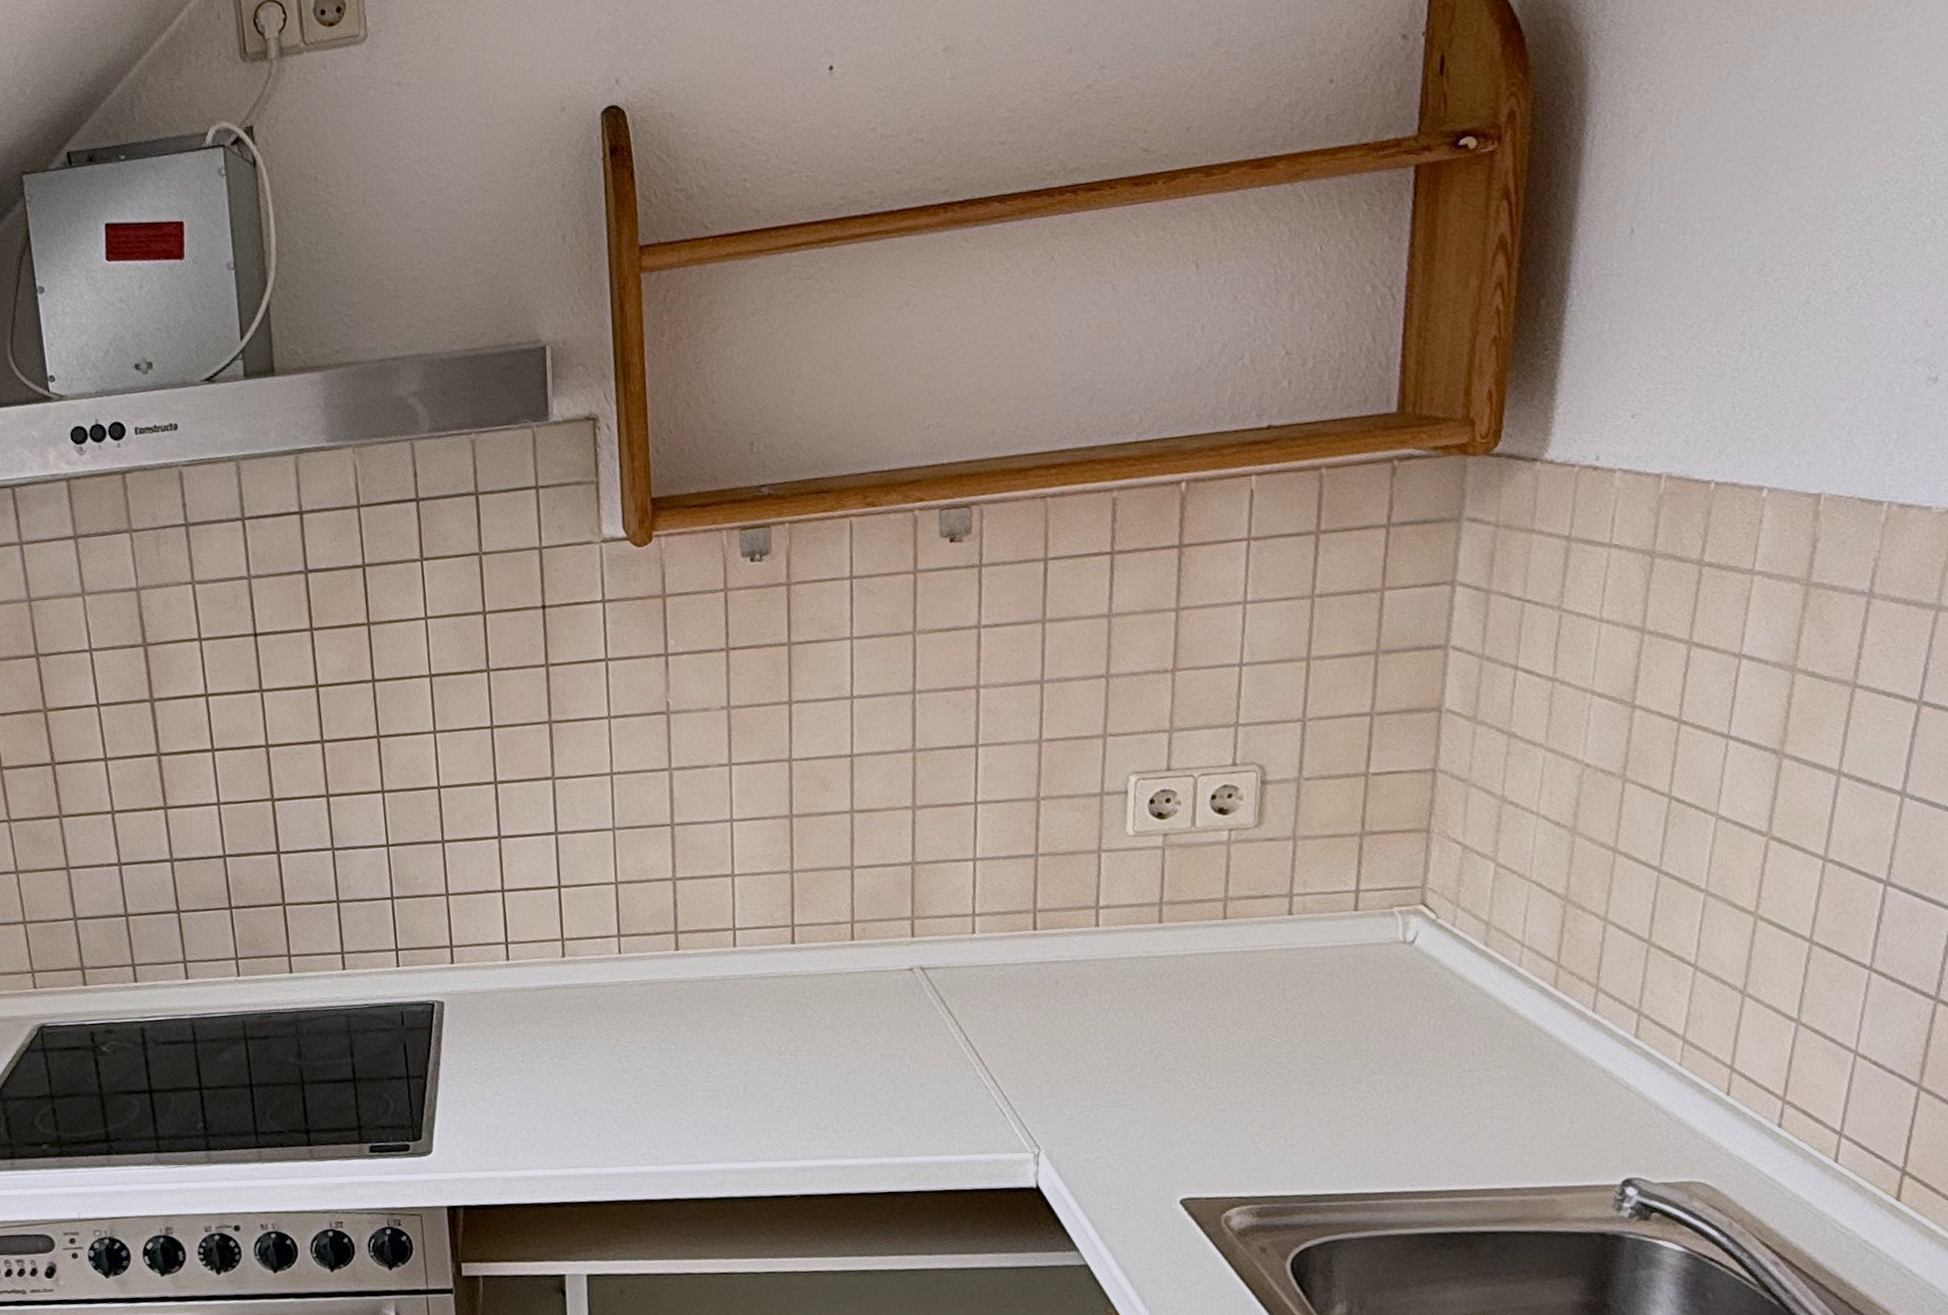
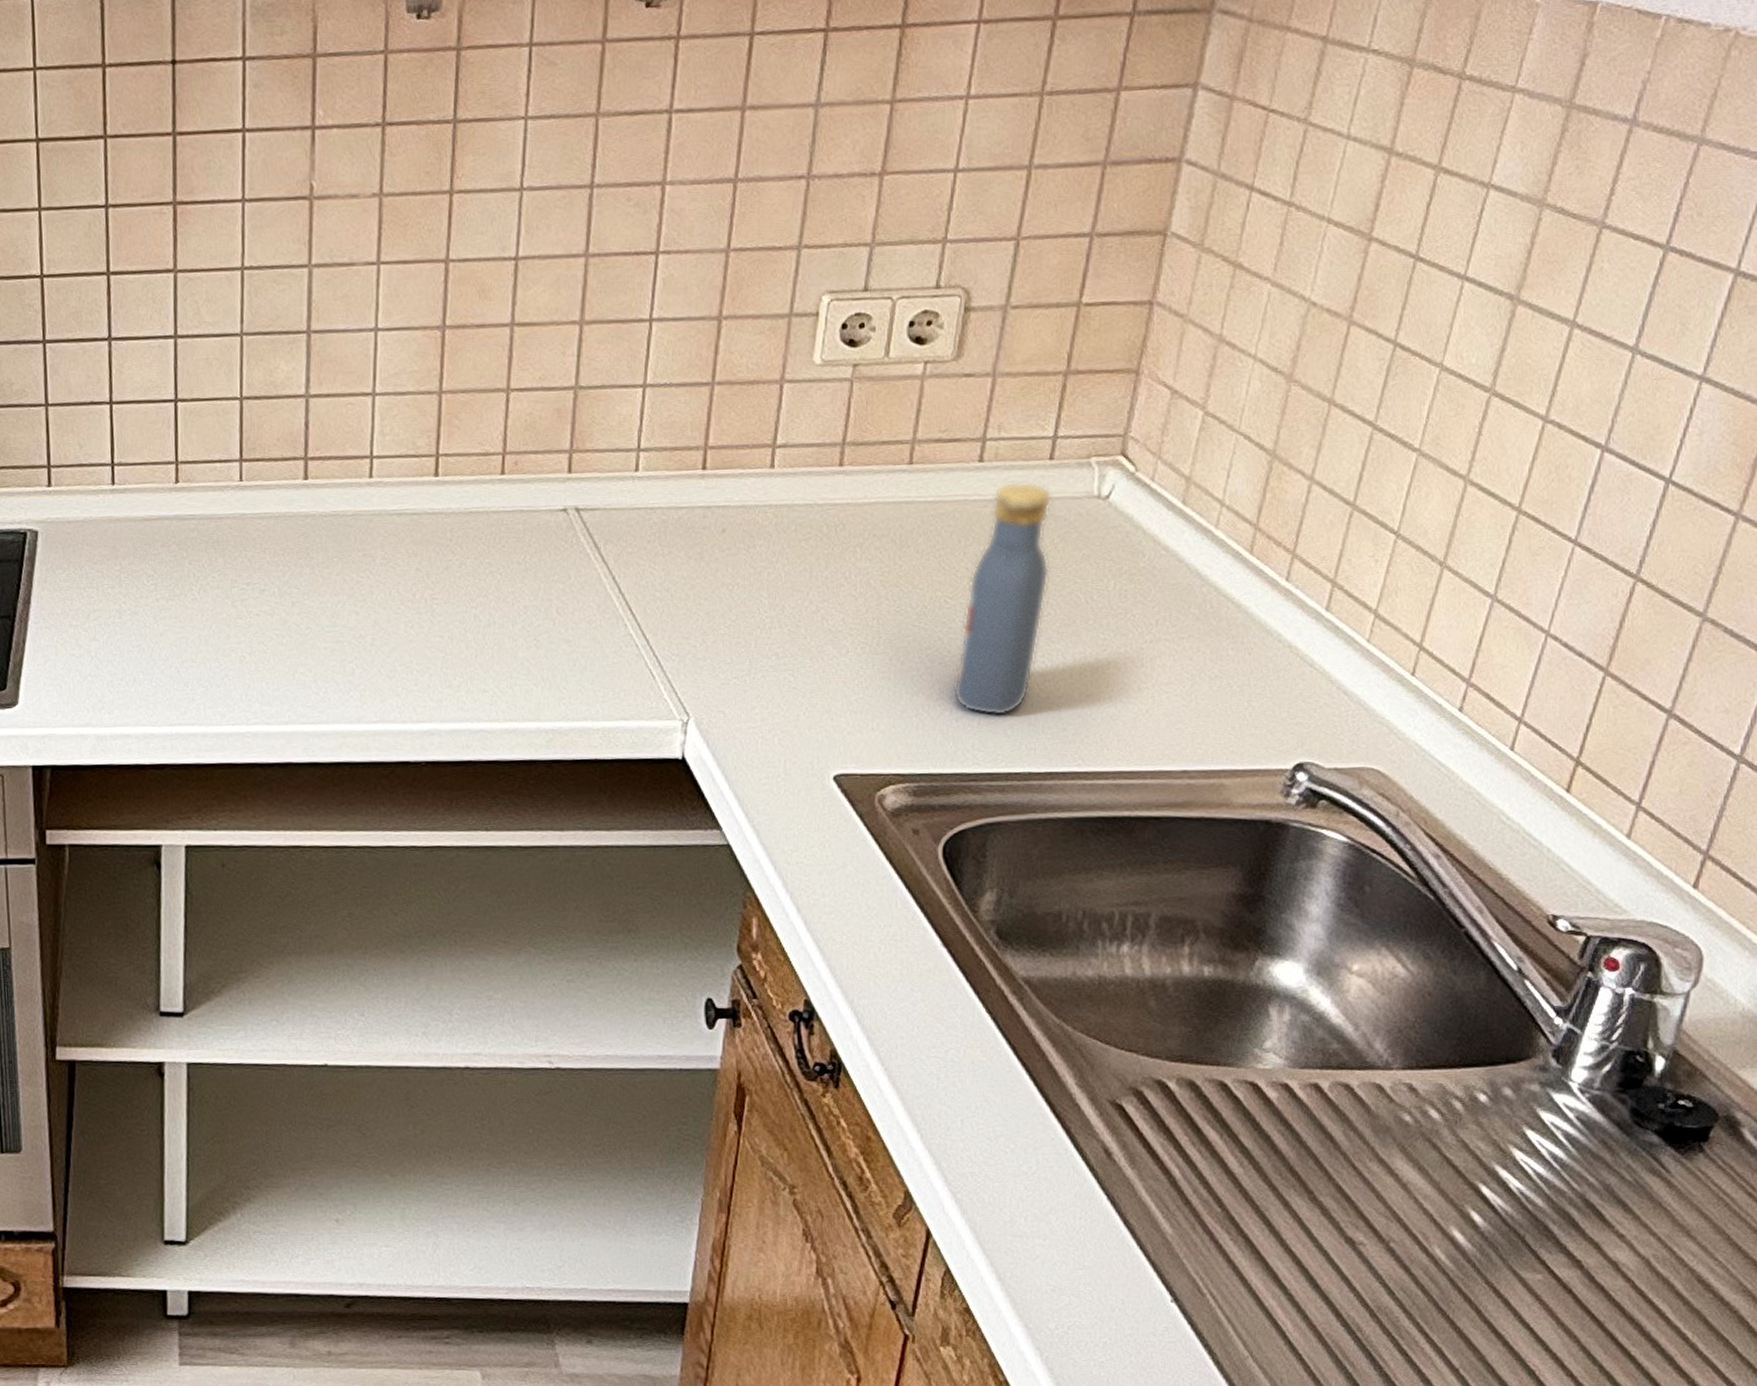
vodka: none [1285,931,1366,1142] -> present [952,482,1052,717]

